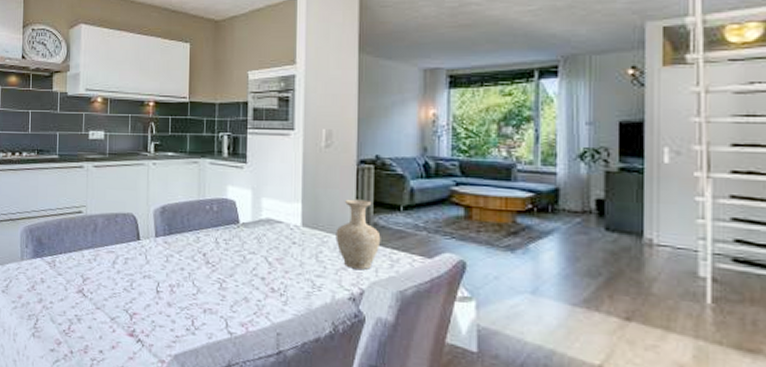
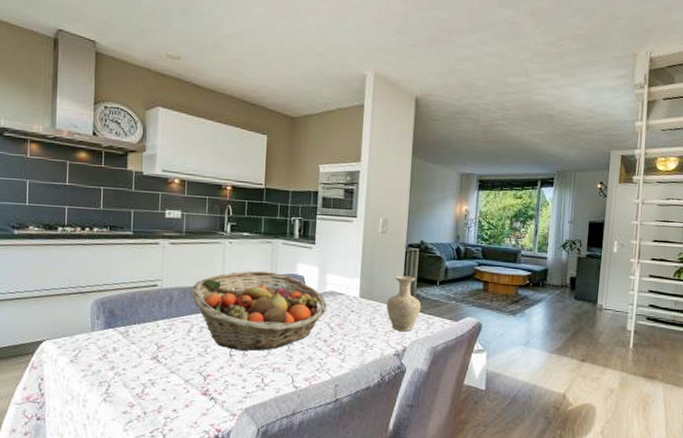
fruit basket: none [115,195,263,288] -> present [191,270,327,351]

